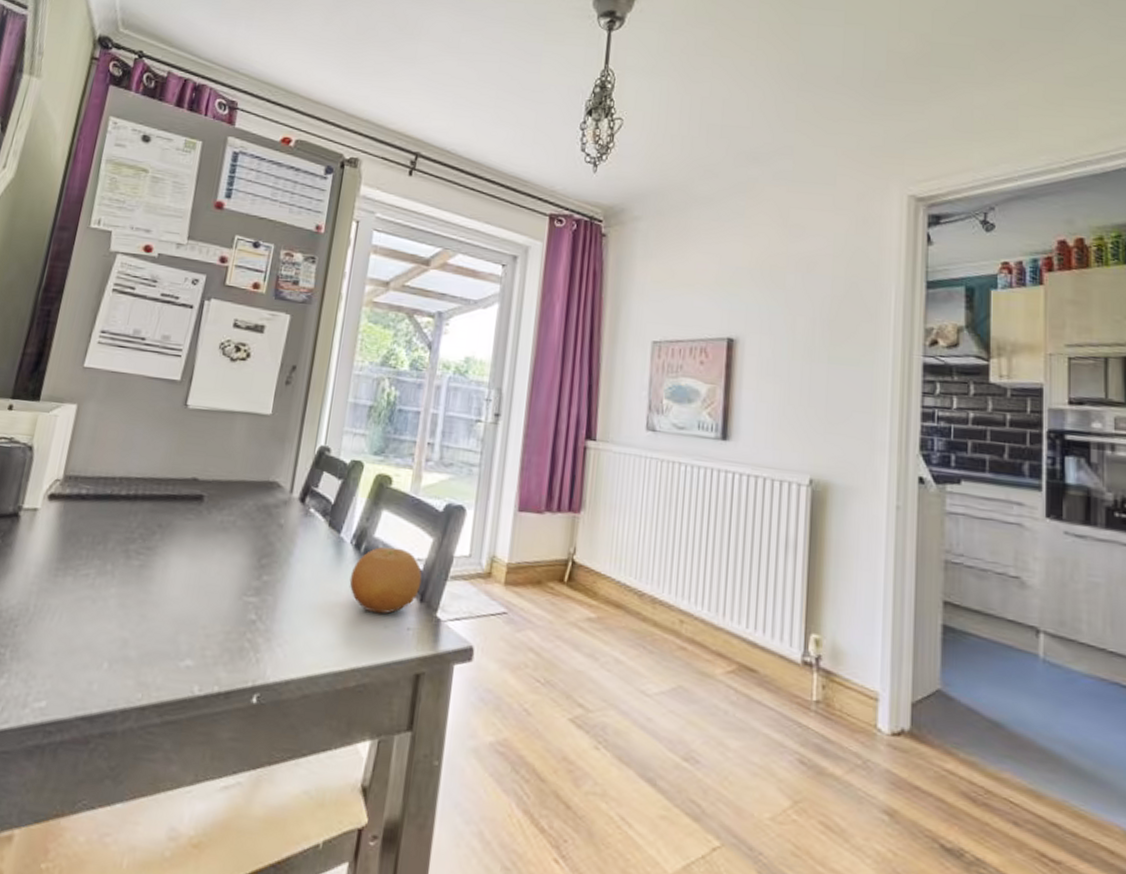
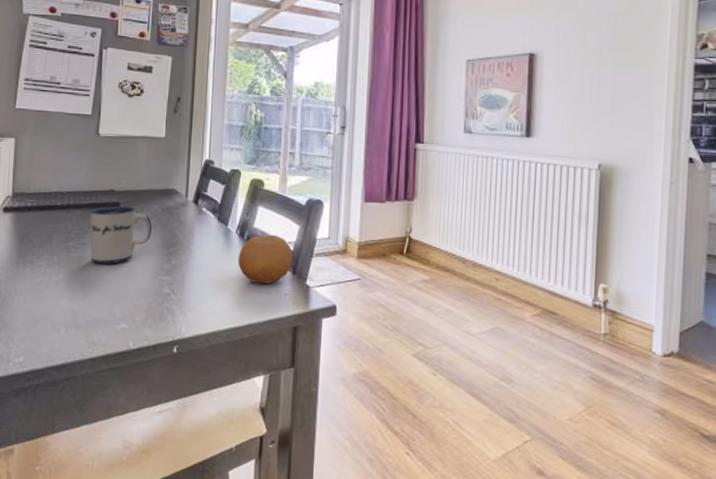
mug: none [155,500,242,577] -> present [90,206,152,264]

